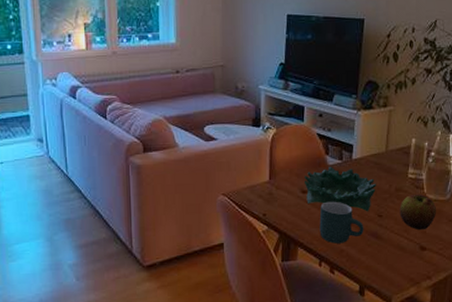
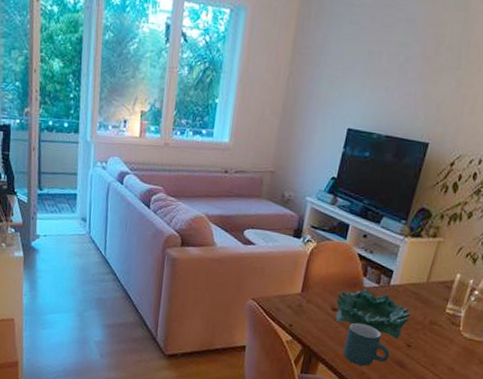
apple: present [399,194,437,230] -> none [429,330,470,367]

